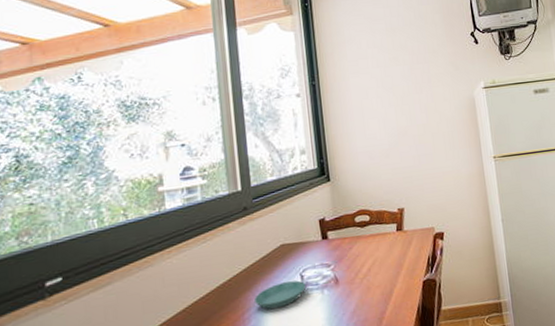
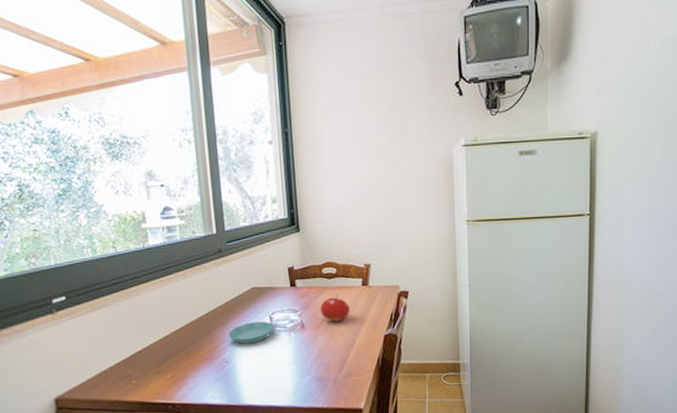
fruit: none [354,243,386,273] -> present [320,294,350,322]

